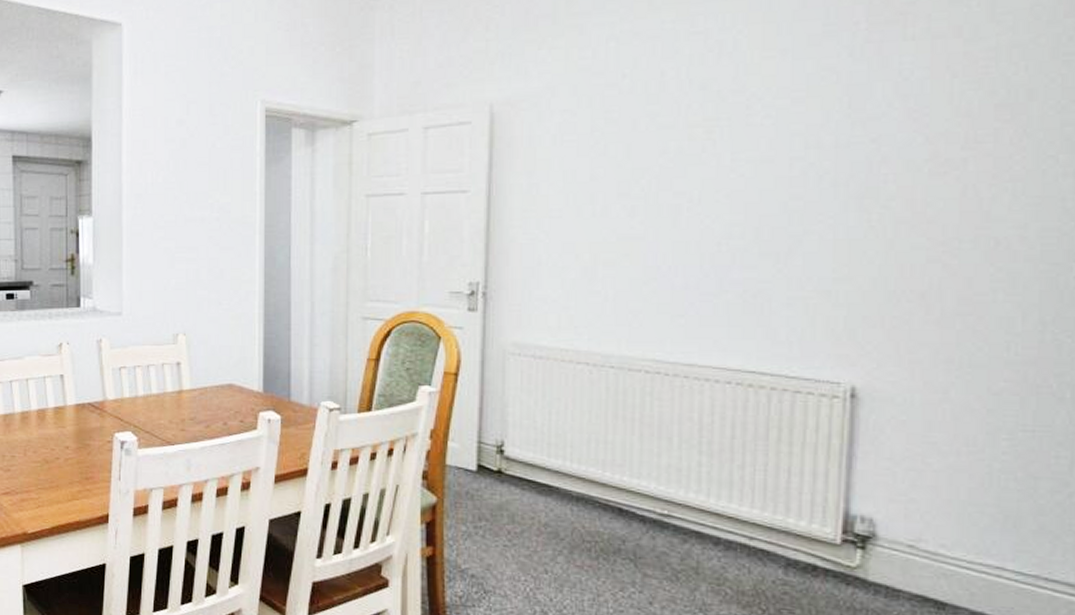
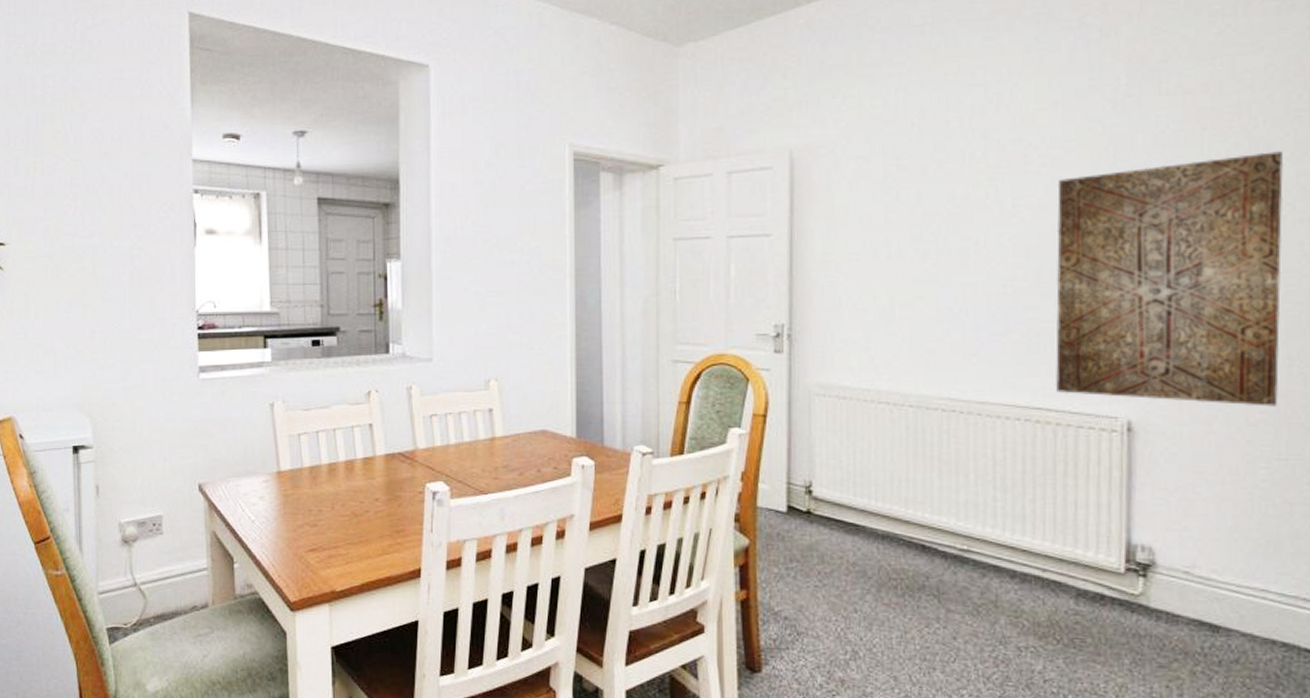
wall art: none [771,99,1046,375] -> present [1055,151,1284,407]

